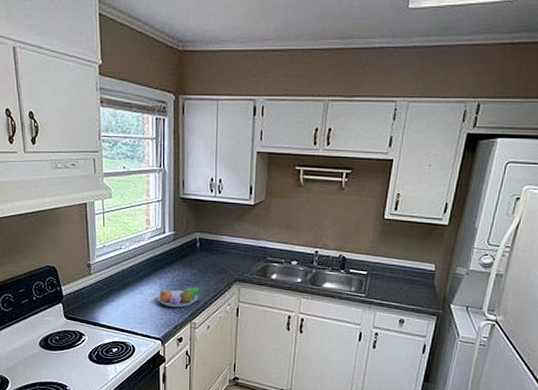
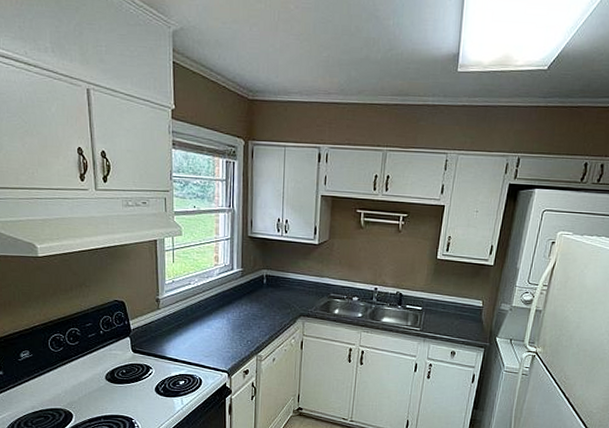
fruit bowl: present [157,287,203,308] -> none [224,321,269,342]

